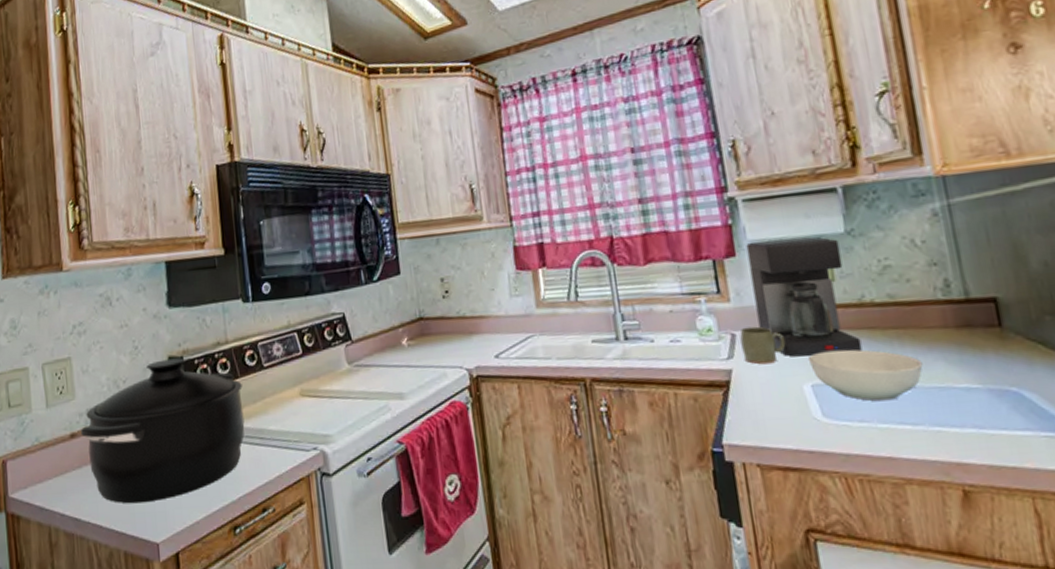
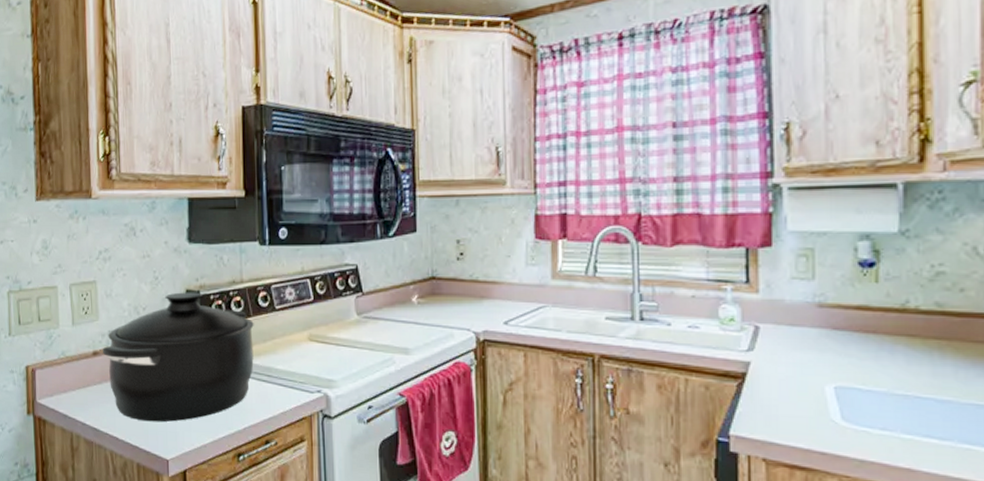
mug: present [739,326,786,364] -> none [764,321,813,359]
coffee maker: present [746,236,863,356] -> none [785,232,897,358]
bowl: present [807,349,923,402] -> none [834,354,963,412]

